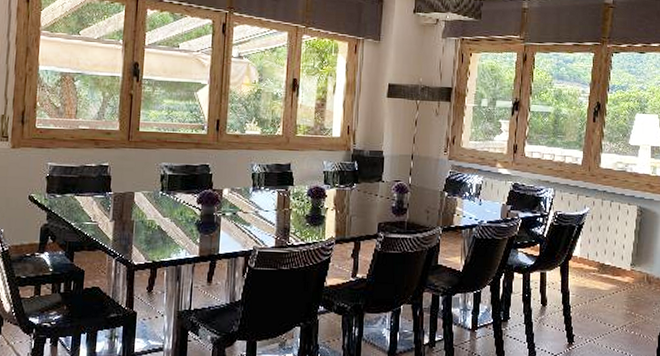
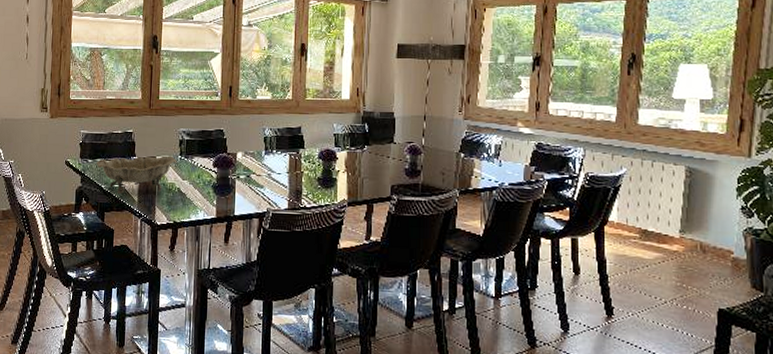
decorative bowl: none [65,191,158,232] -> present [96,156,177,194]

